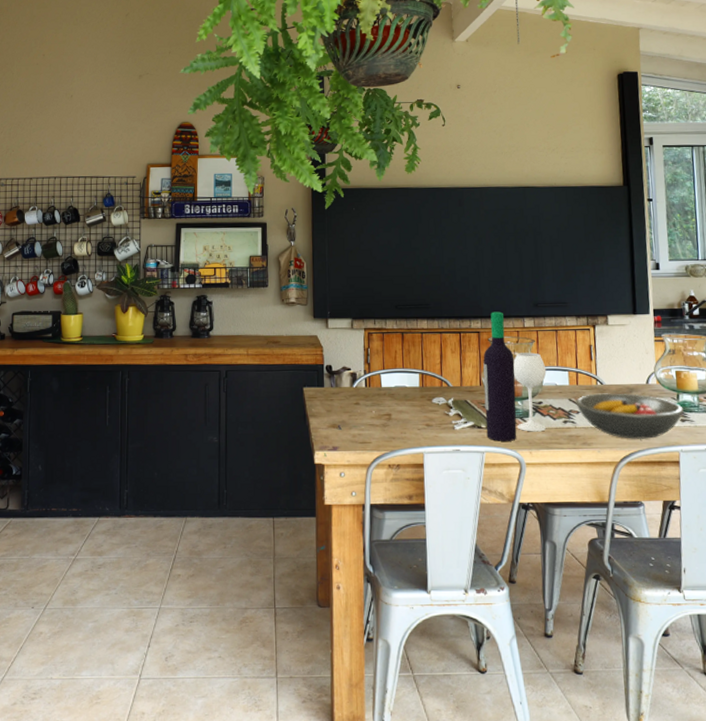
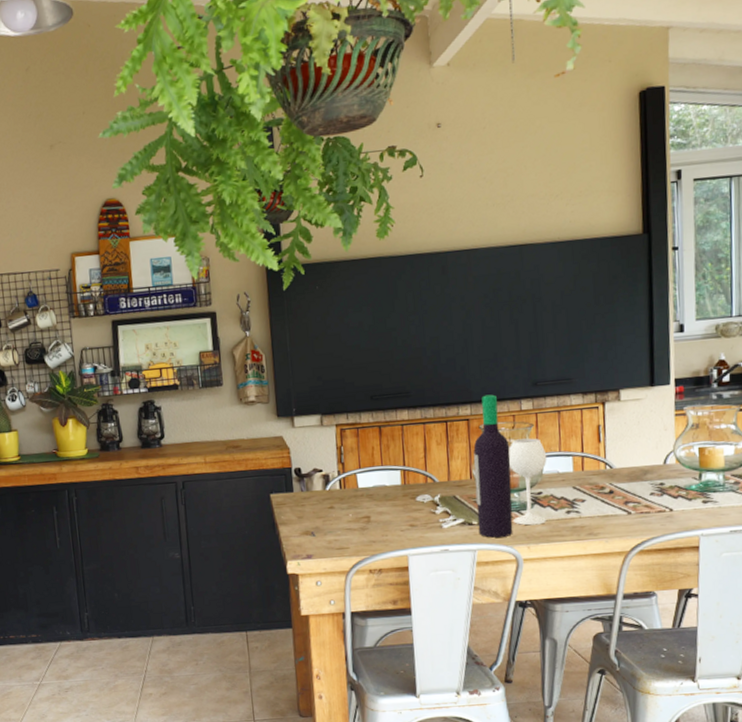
fruit bowl: present [574,393,684,439] -> none [579,476,706,526]

